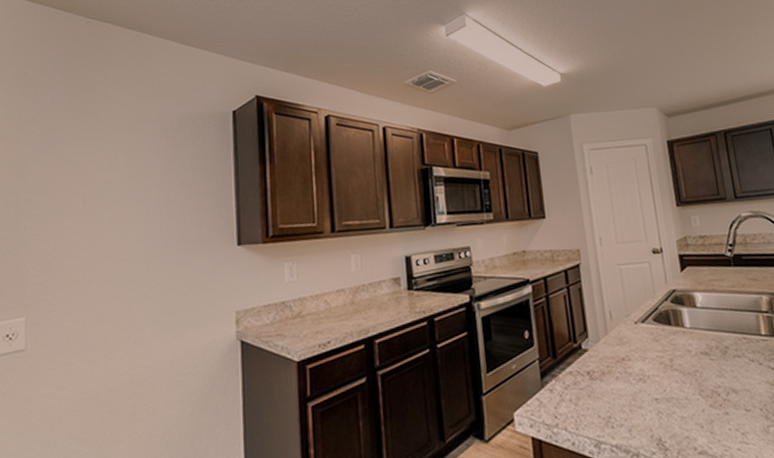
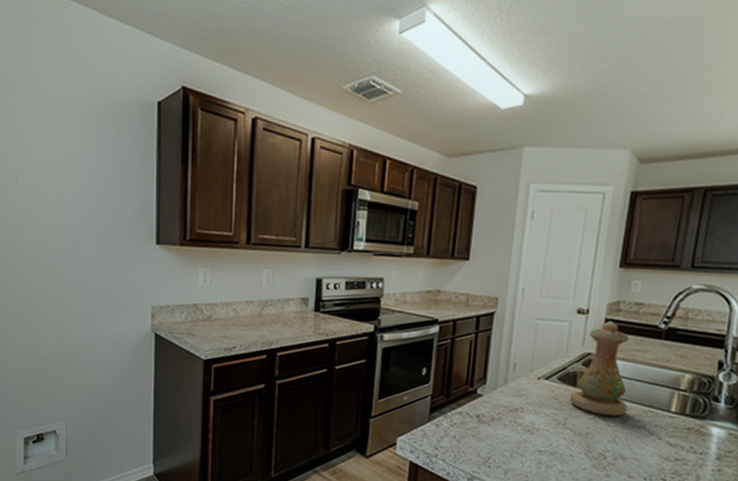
vase: none [668,255,724,350] -> present [569,320,629,416]

